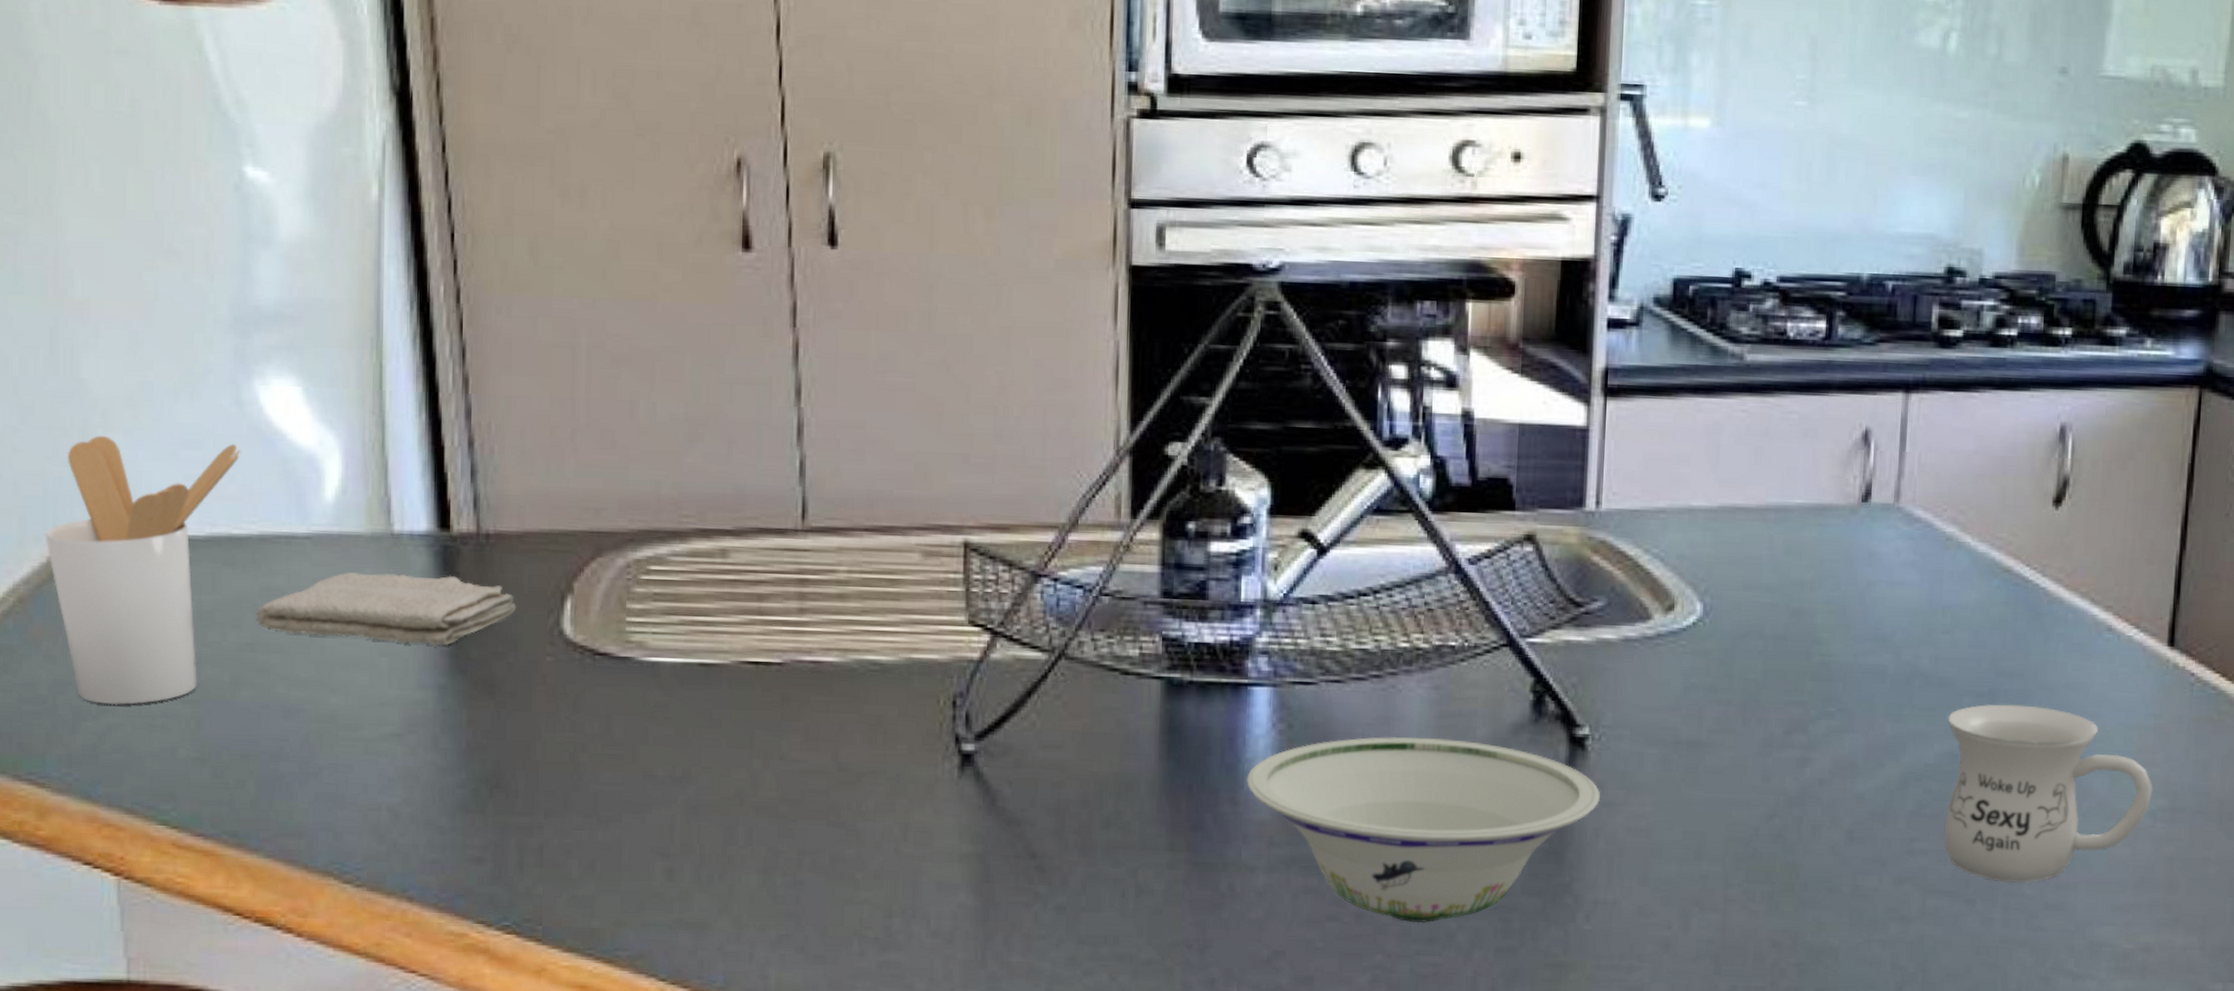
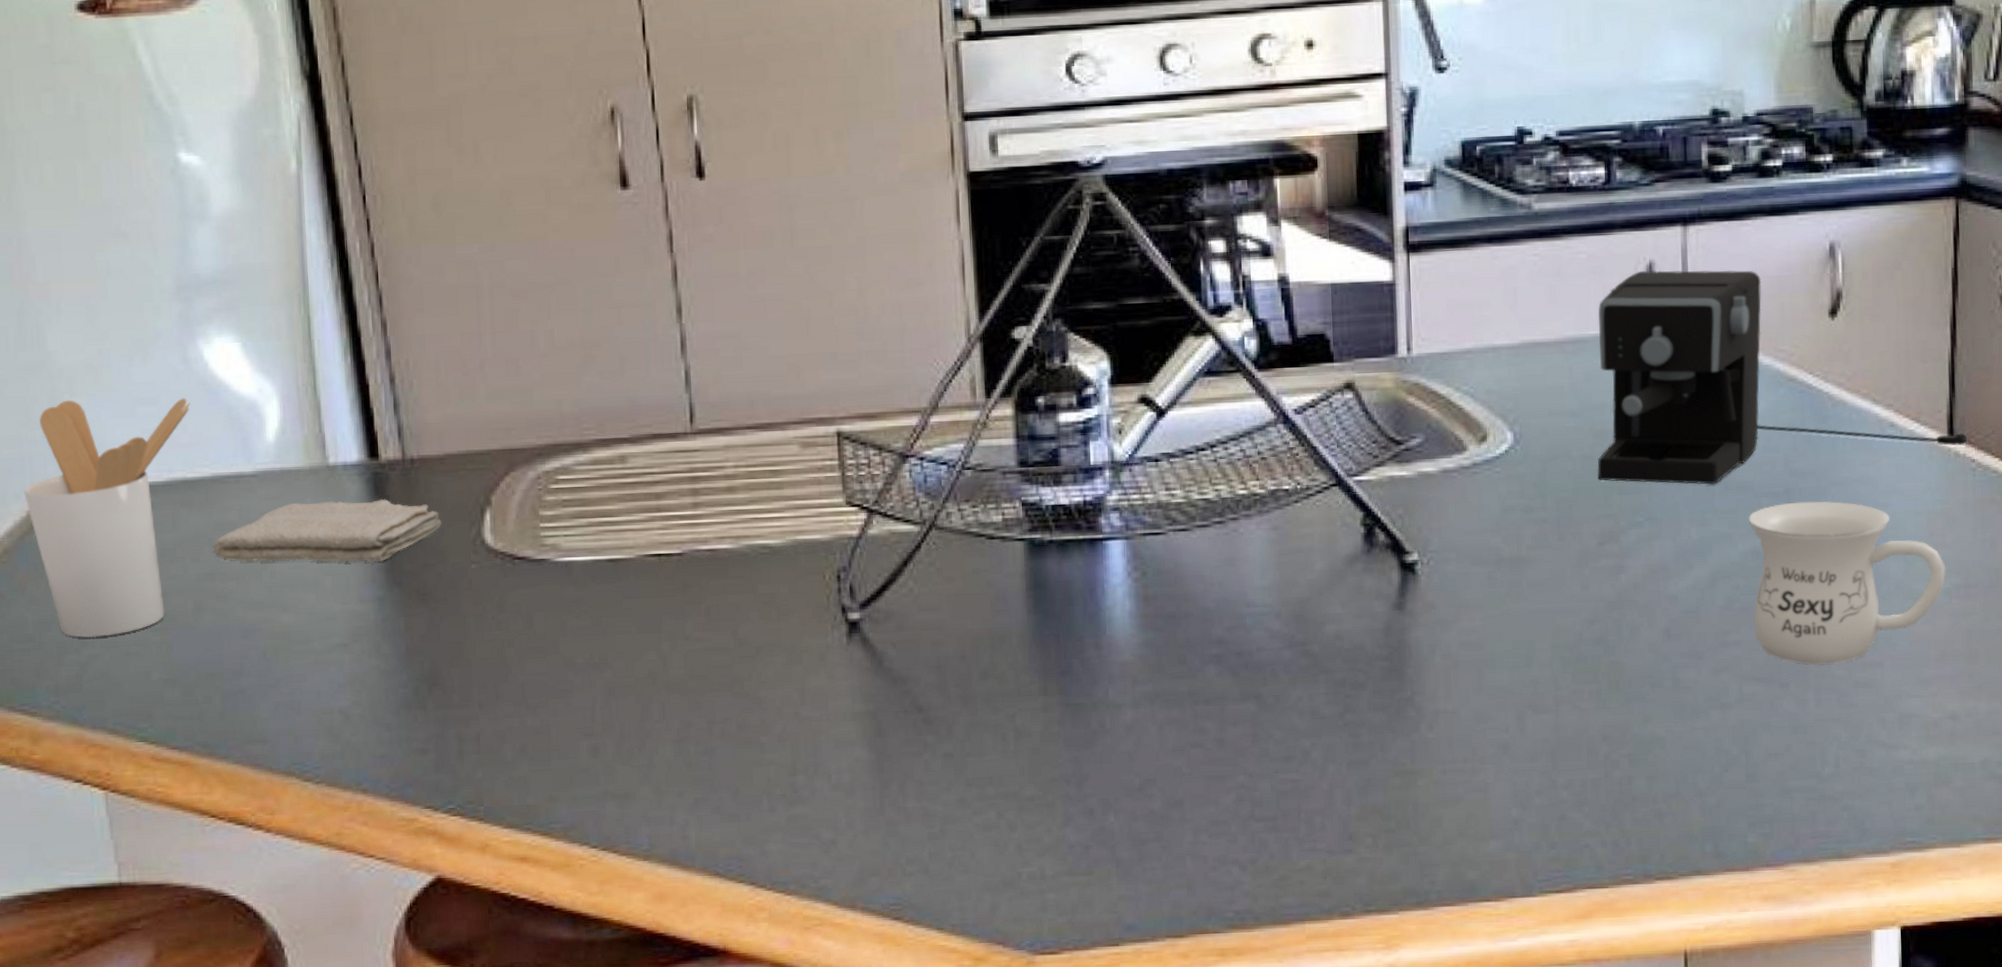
bowl: present [1246,736,1600,923] -> none [1108,573,1433,744]
coffee maker: none [1790,438,2189,678] -> present [1597,270,1968,485]

